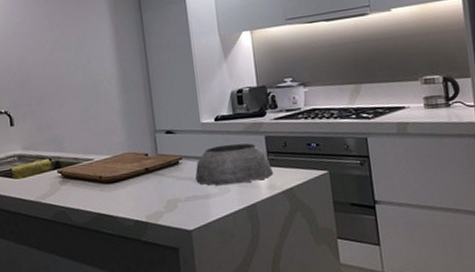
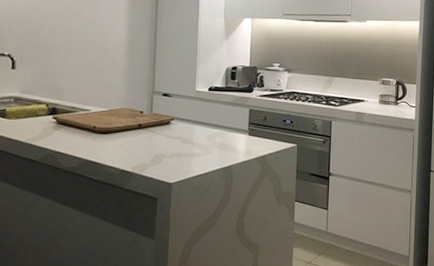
plant pot: present [195,143,274,185] -> none [183,112,252,147]

